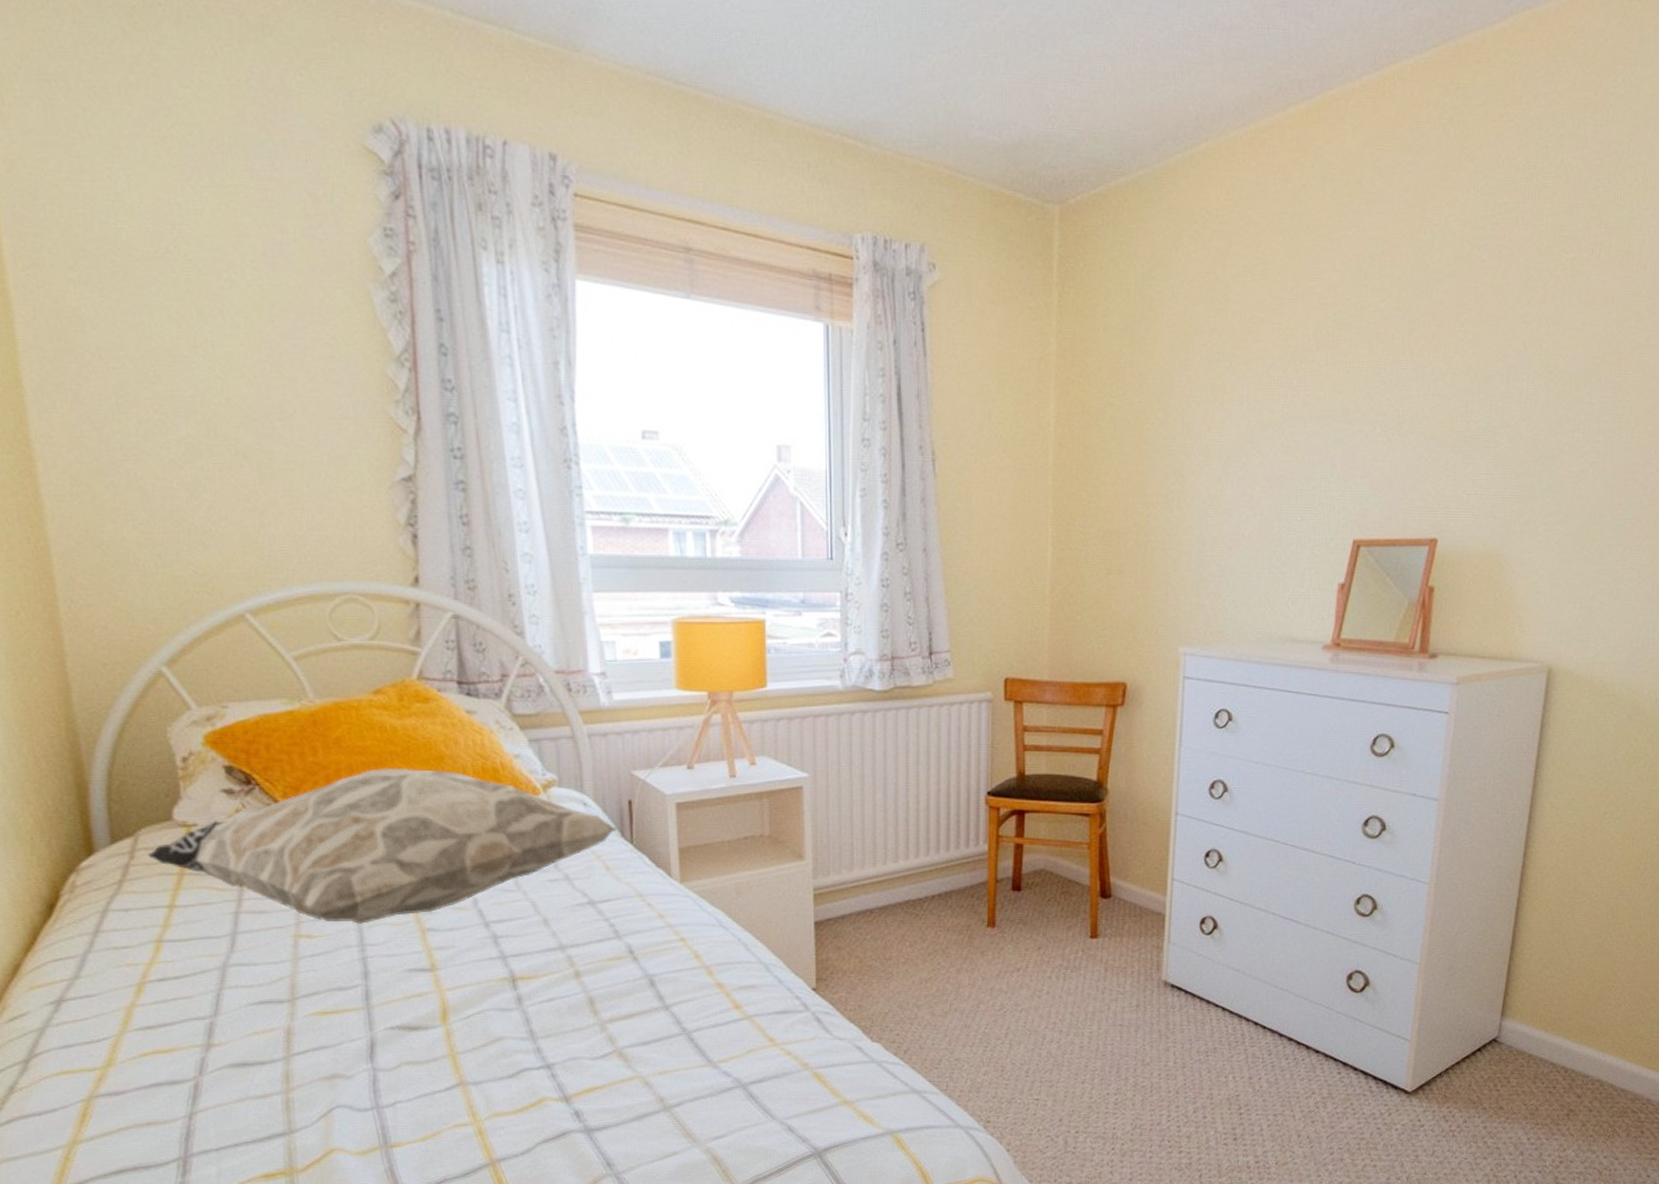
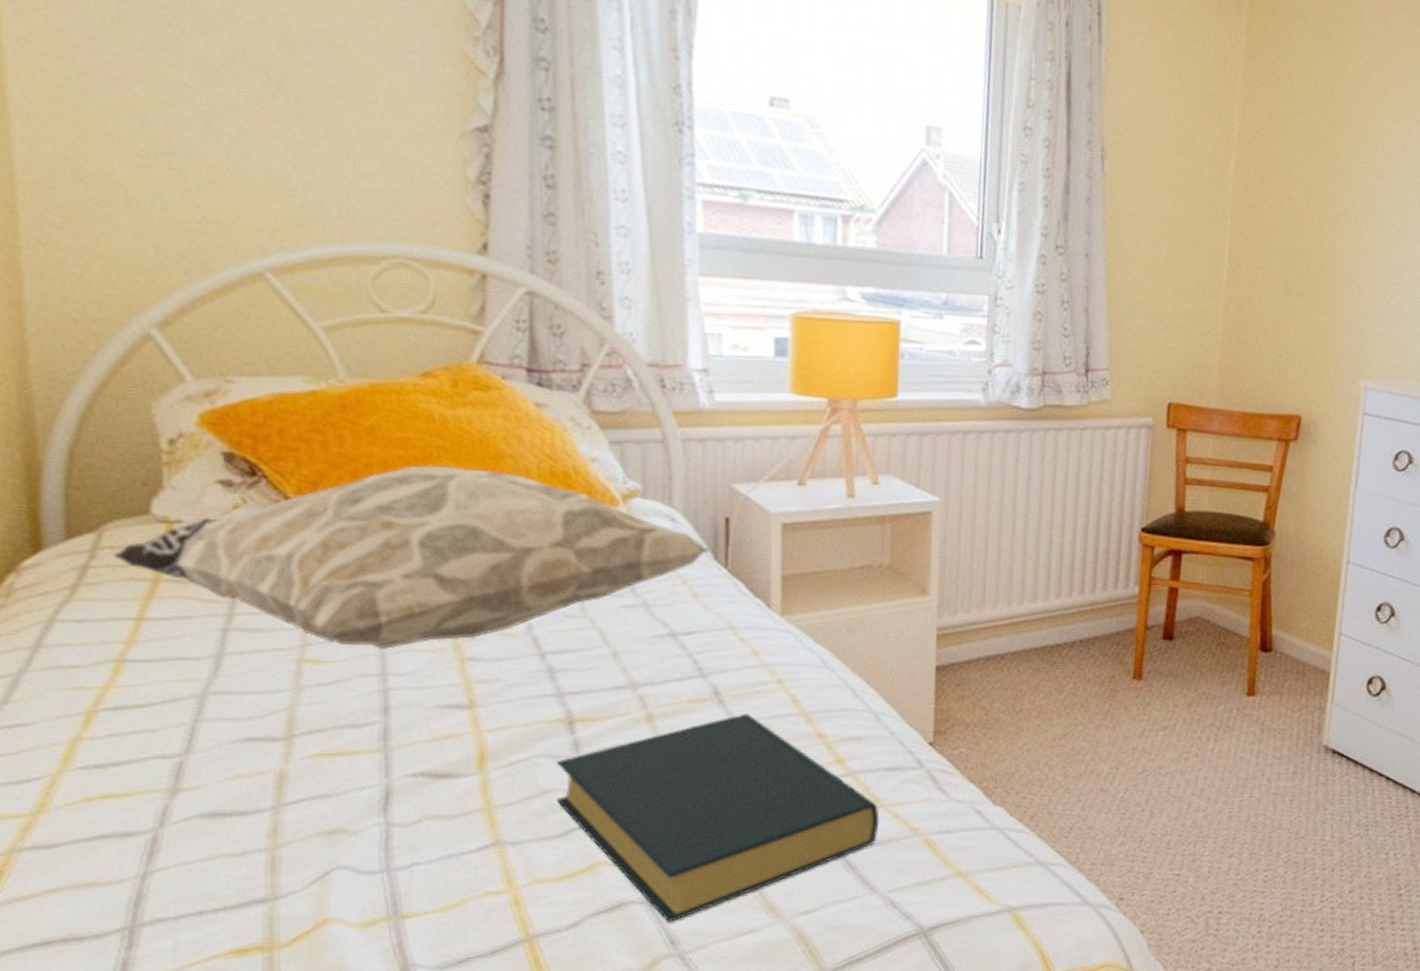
hardback book: none [504,968,775,1148] -> present [556,713,880,923]

